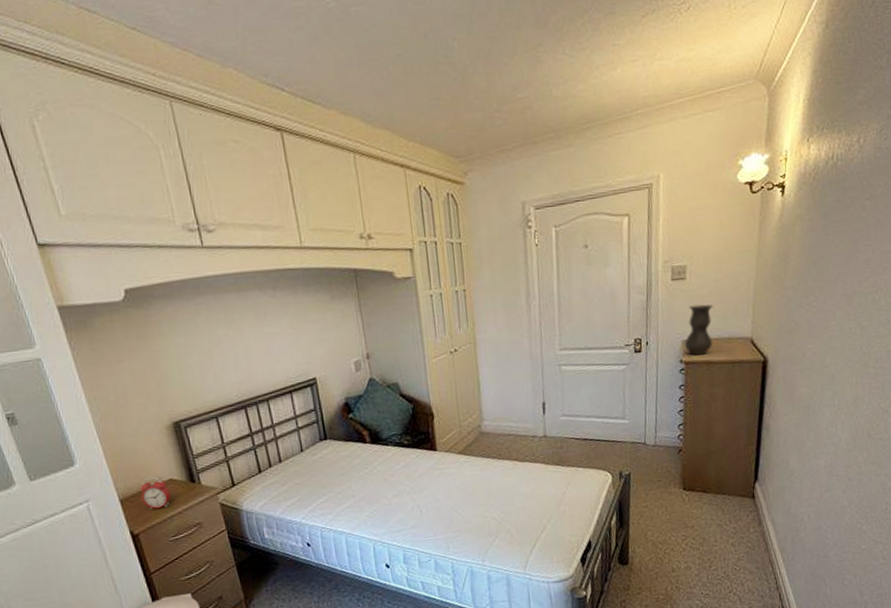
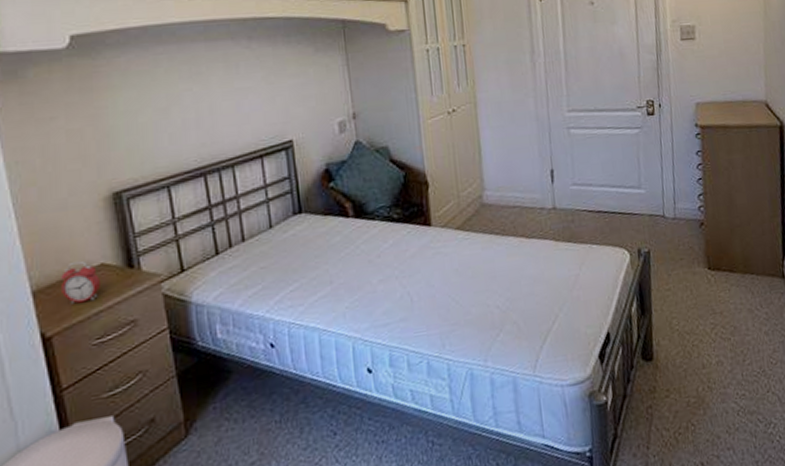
vase: present [684,304,714,356] -> none [698,65,728,120]

